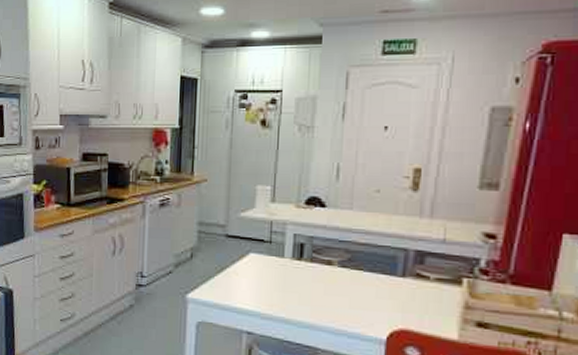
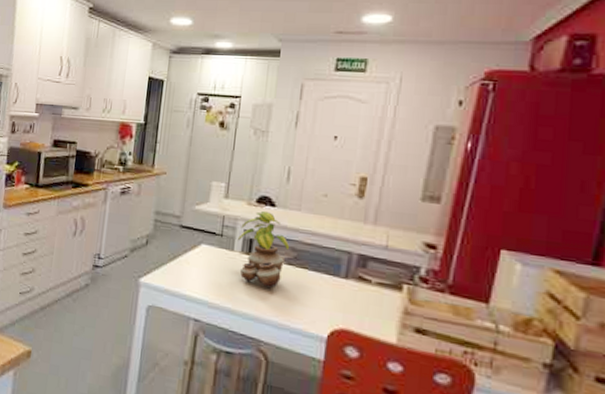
potted plant: none [288,213,343,294] -> present [238,211,290,289]

